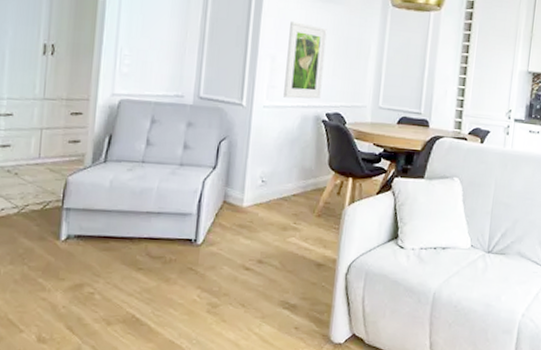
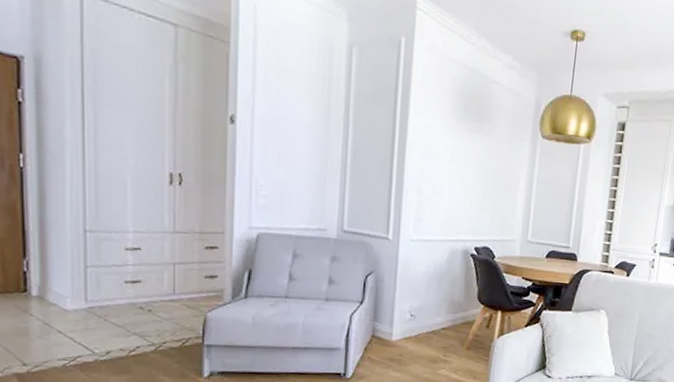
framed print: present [283,21,327,99] -> none [431,152,475,233]

